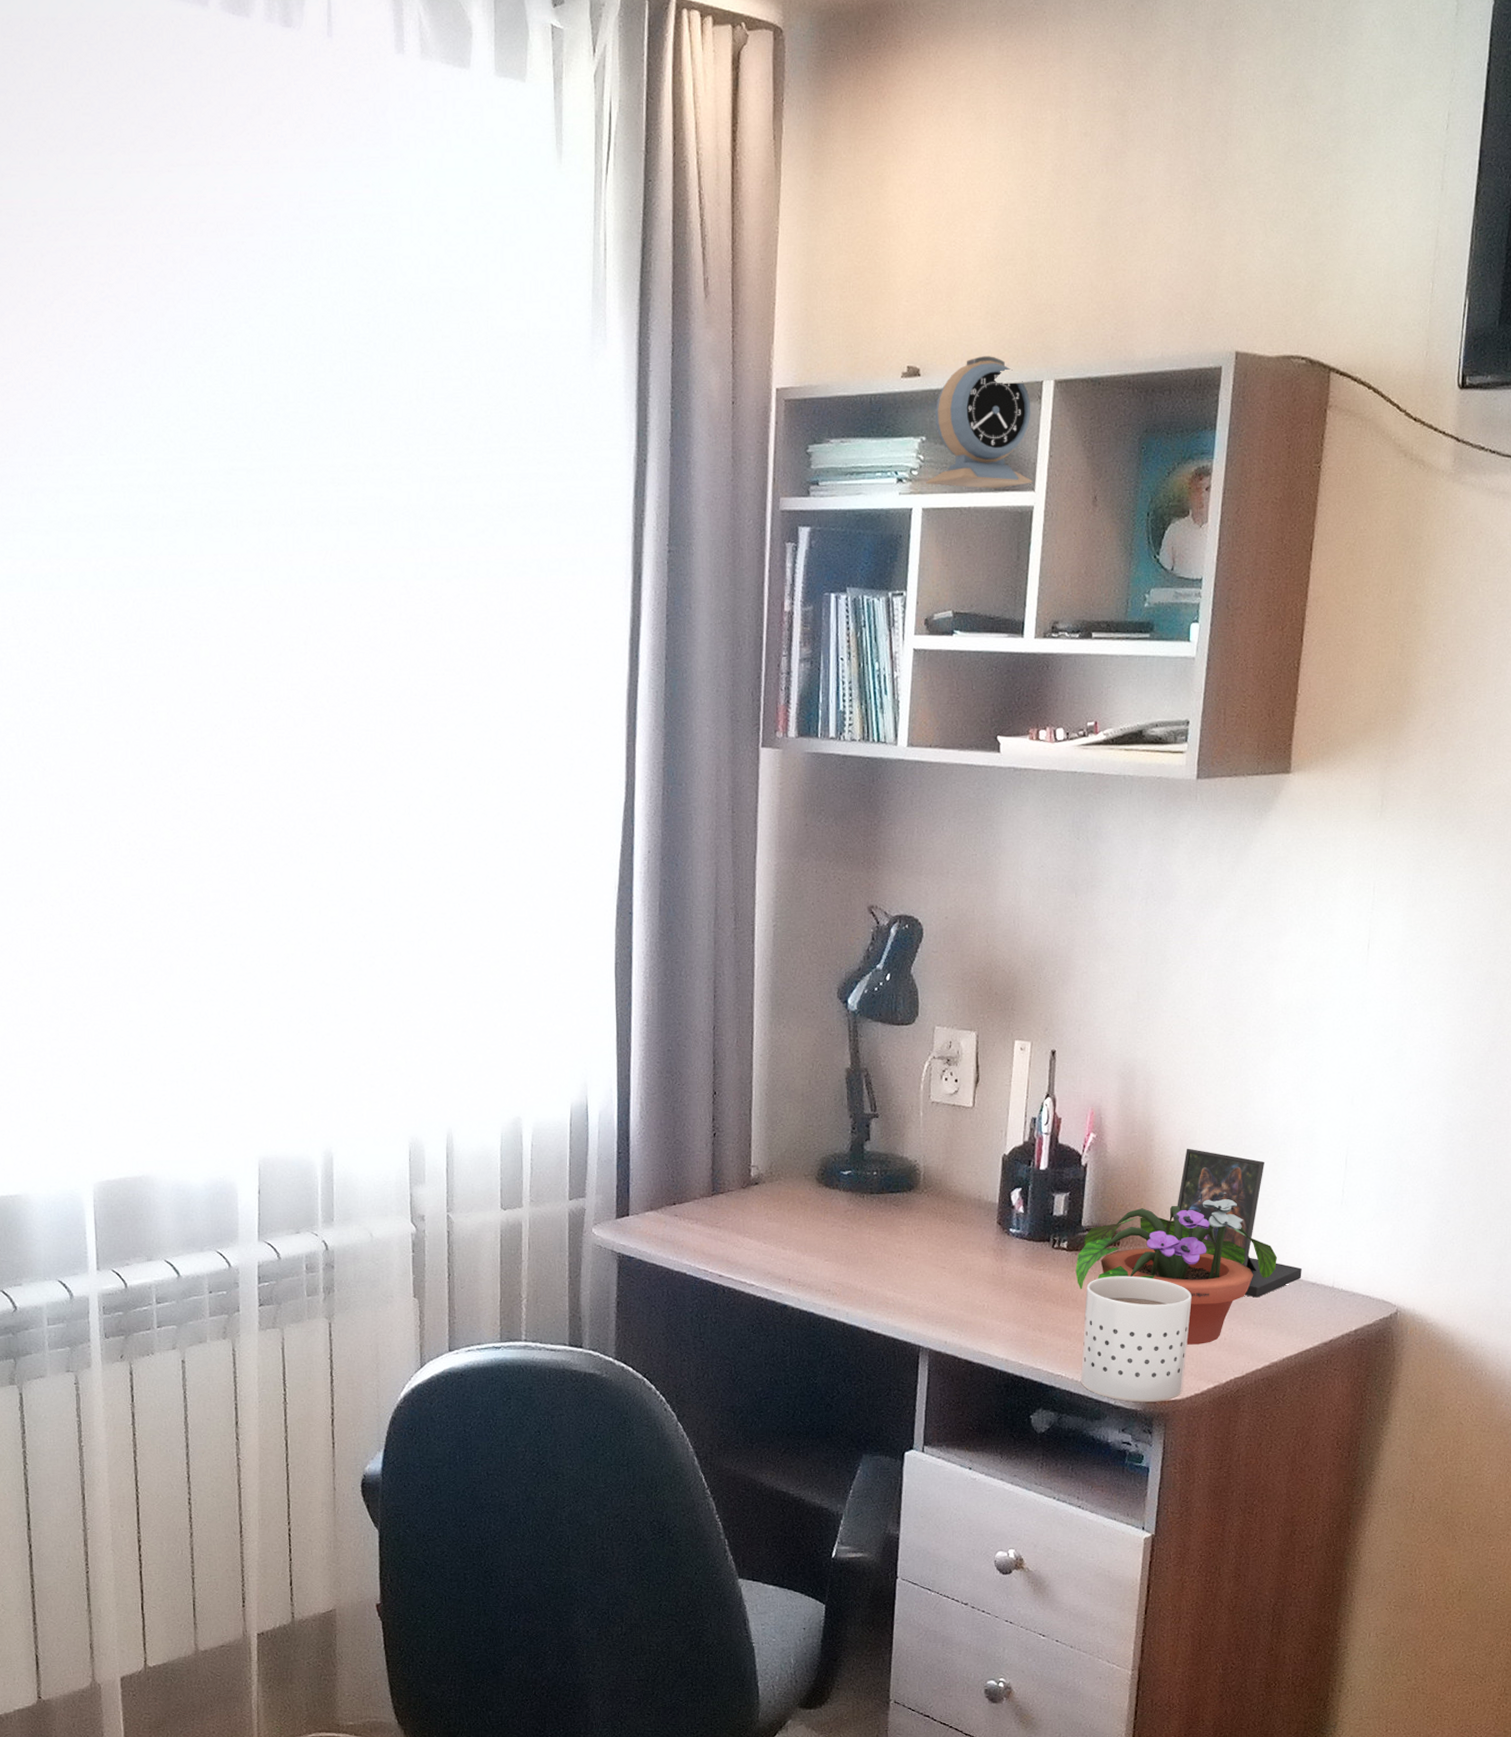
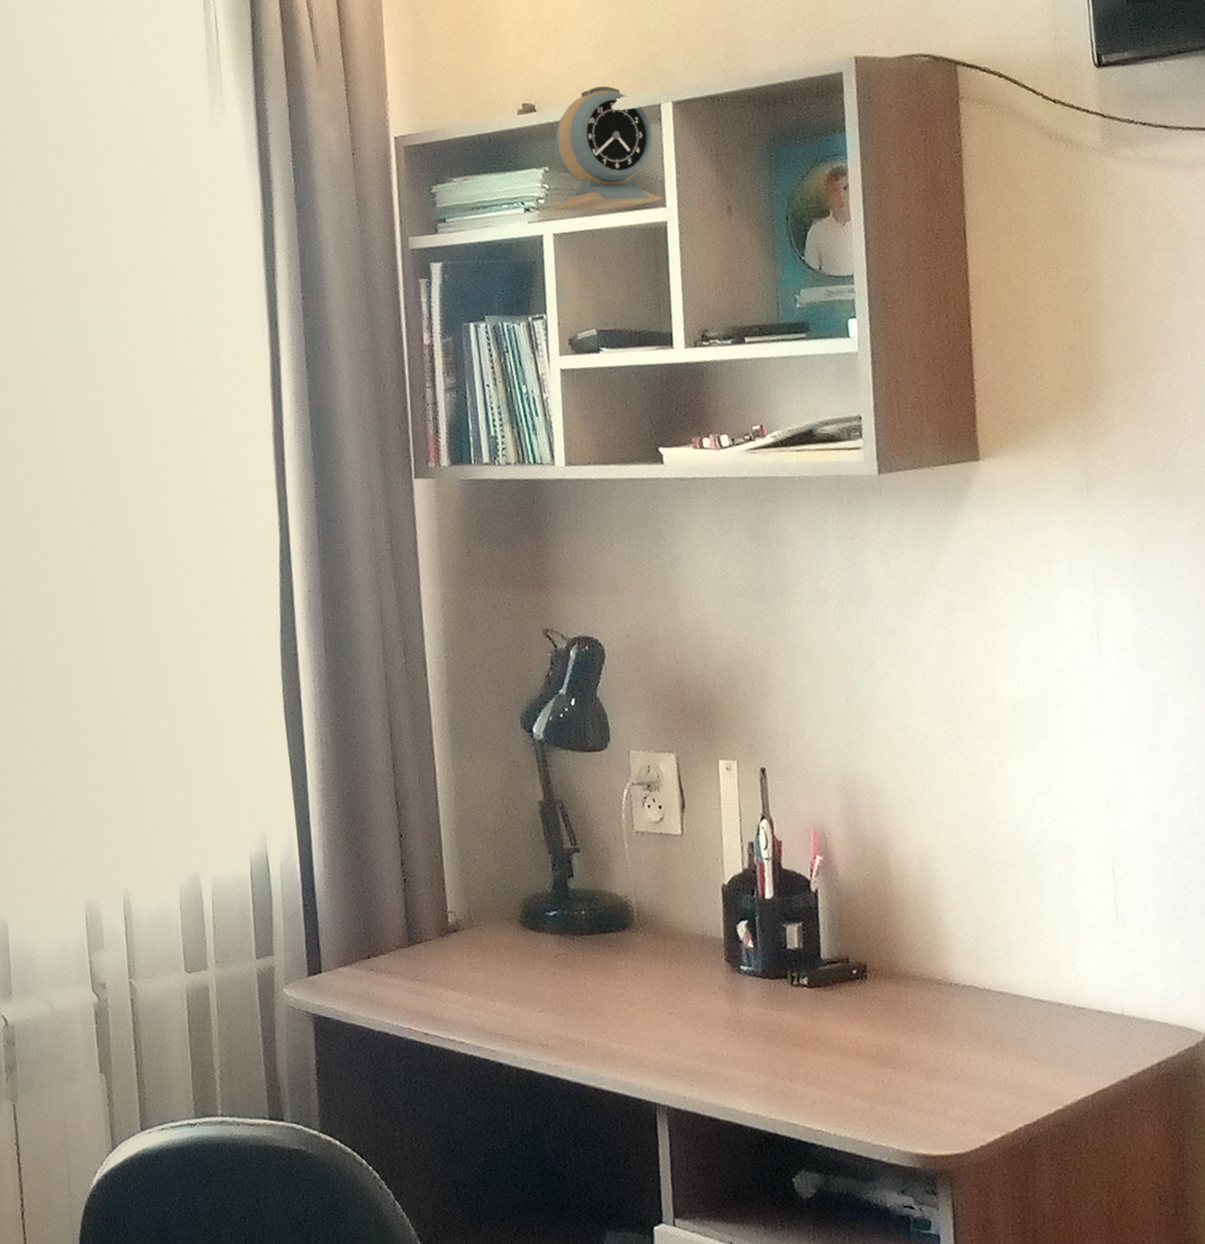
potted flower: present [1075,1190,1277,1345] -> none [820,910,1052,1089]
mug: present [1080,1276,1192,1403] -> none [836,1012,966,1159]
photo frame: present [1177,1148,1302,1298] -> none [926,866,1084,1031]

